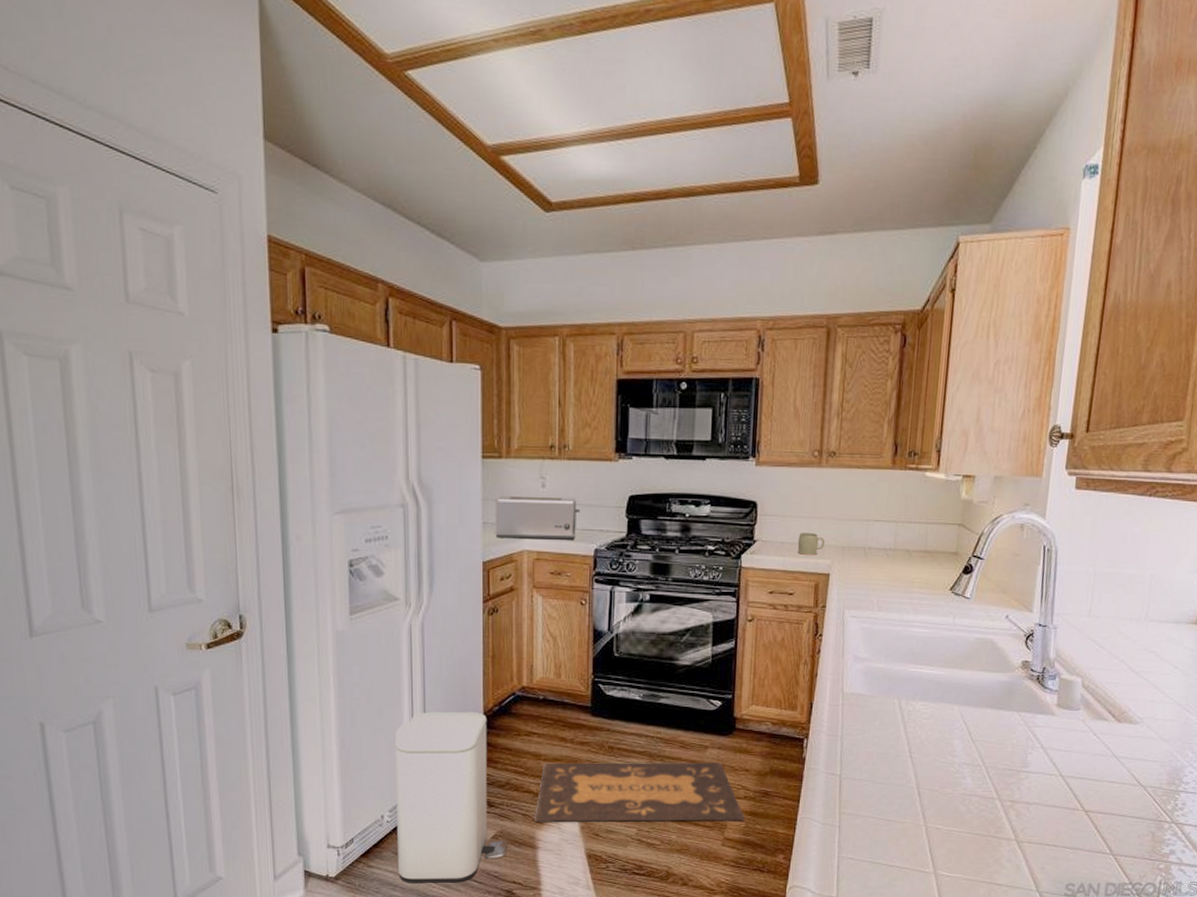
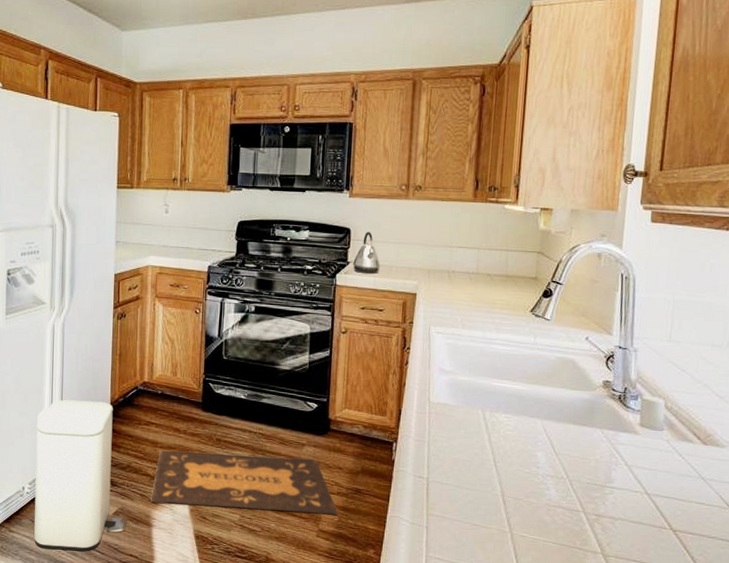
toaster: present [495,495,581,540] -> none [125,219,197,258]
kettle: none [760,505,791,554] -> present [353,232,381,275]
mug: present [797,532,825,556] -> none [386,255,412,277]

